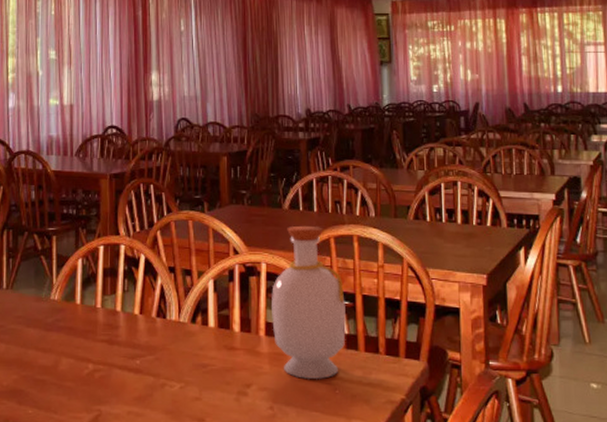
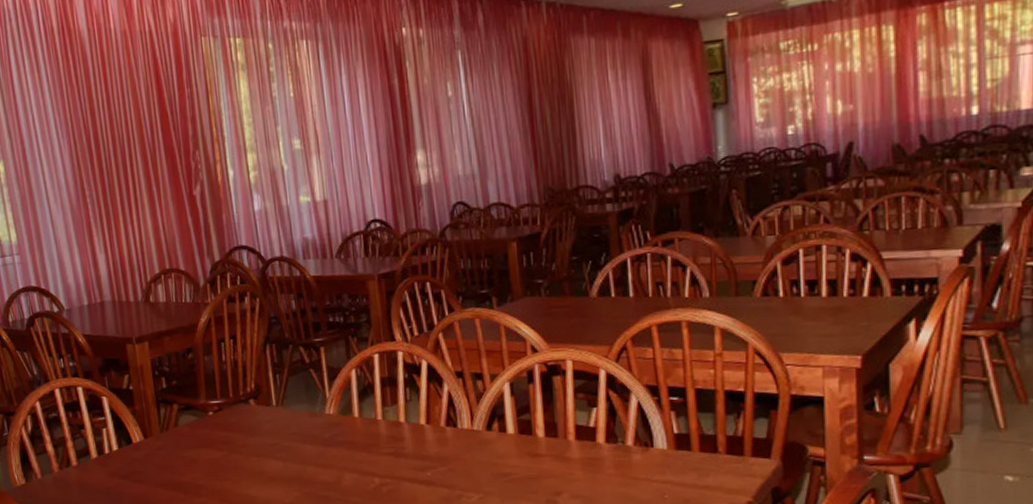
bottle: present [270,225,346,380] -> none [580,313,676,485]

